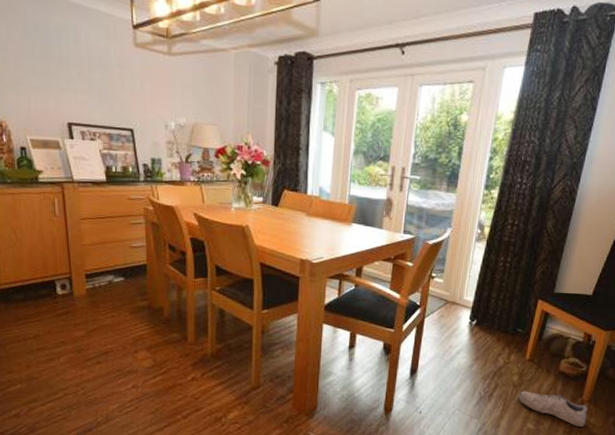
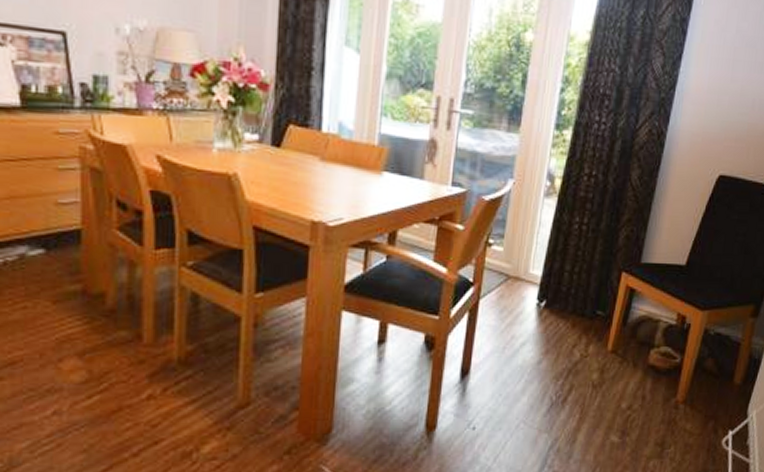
shoe: present [518,390,588,428] -> none [598,392,683,437]

